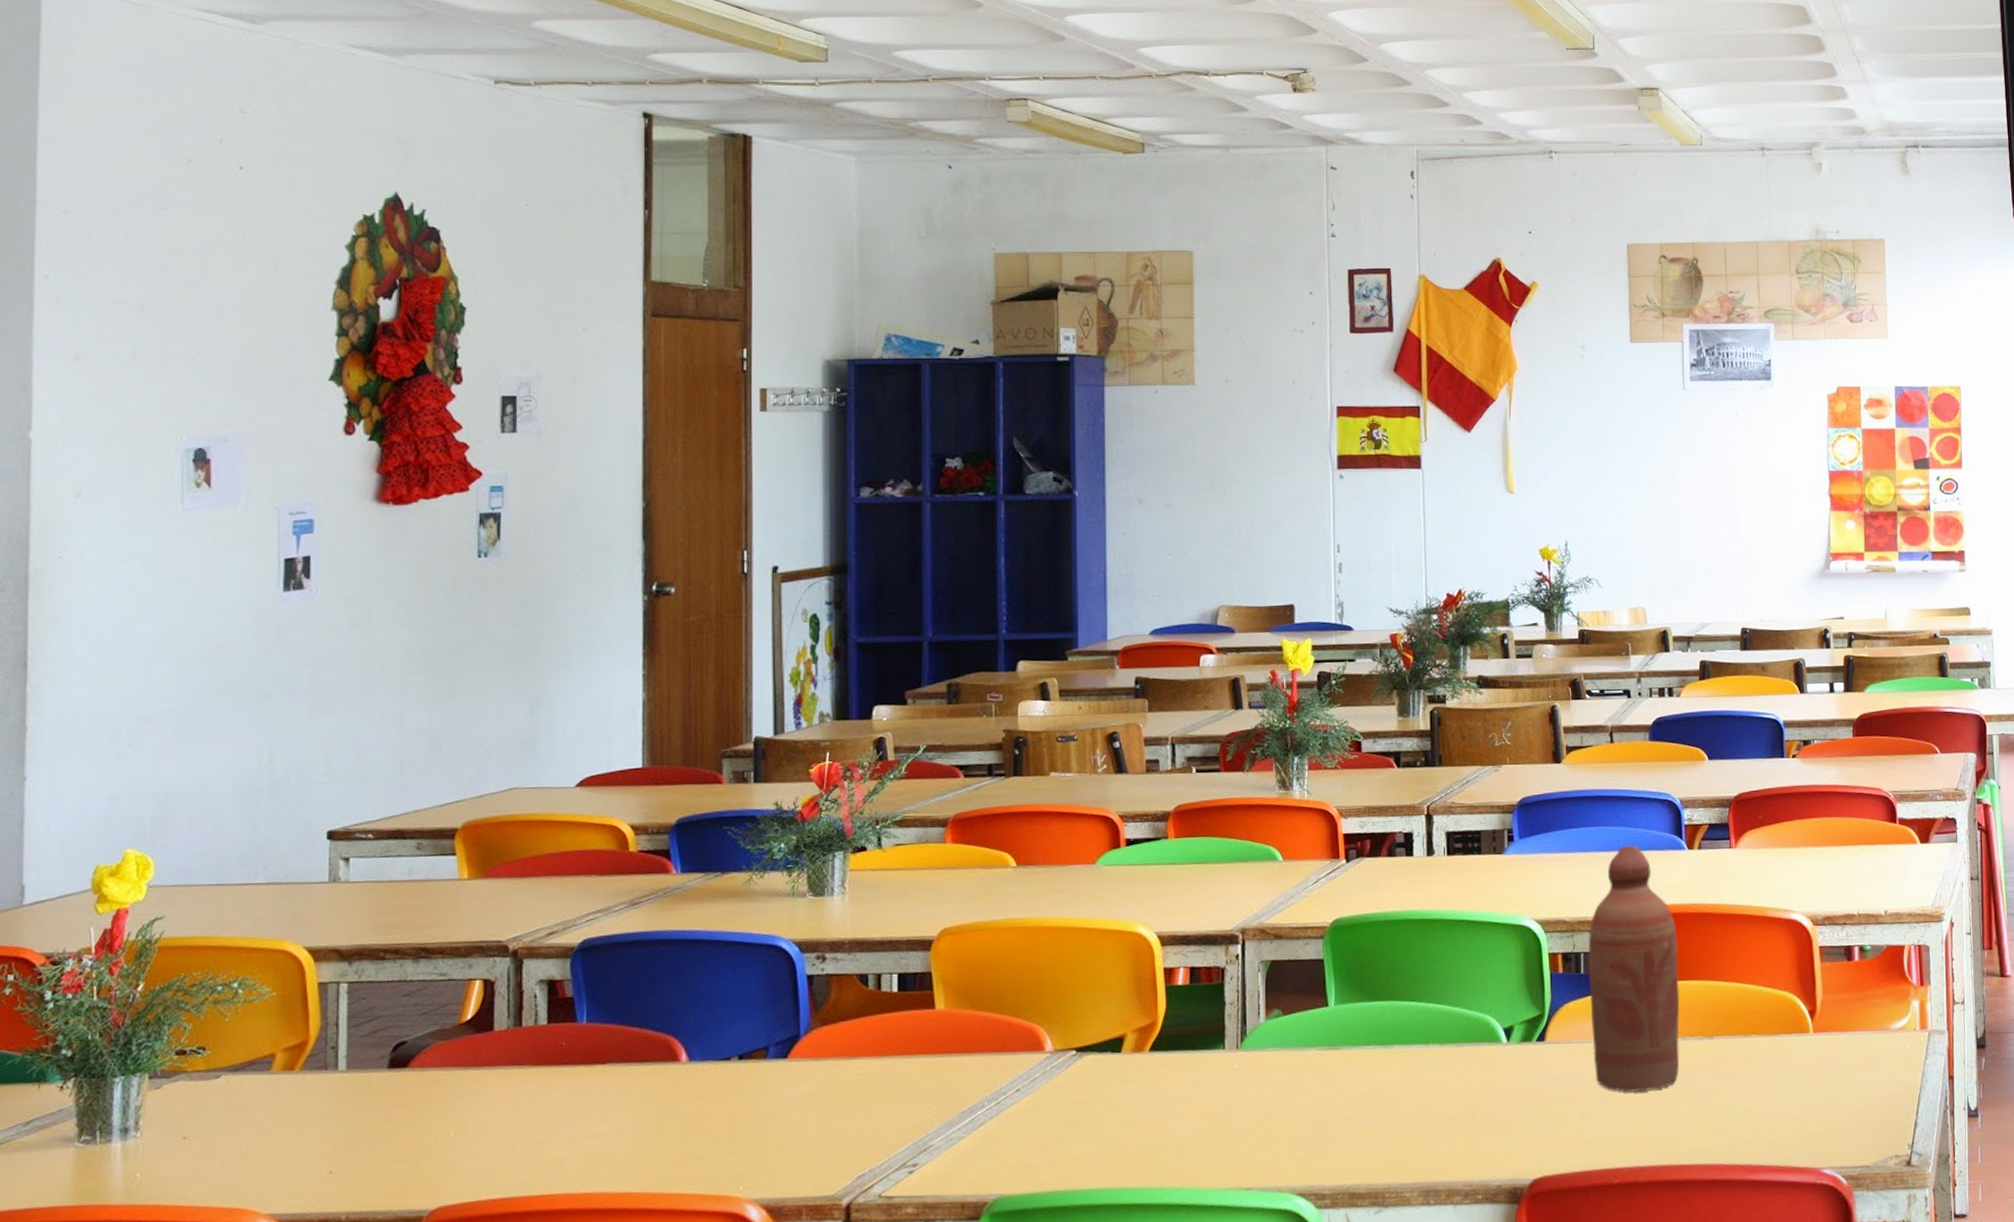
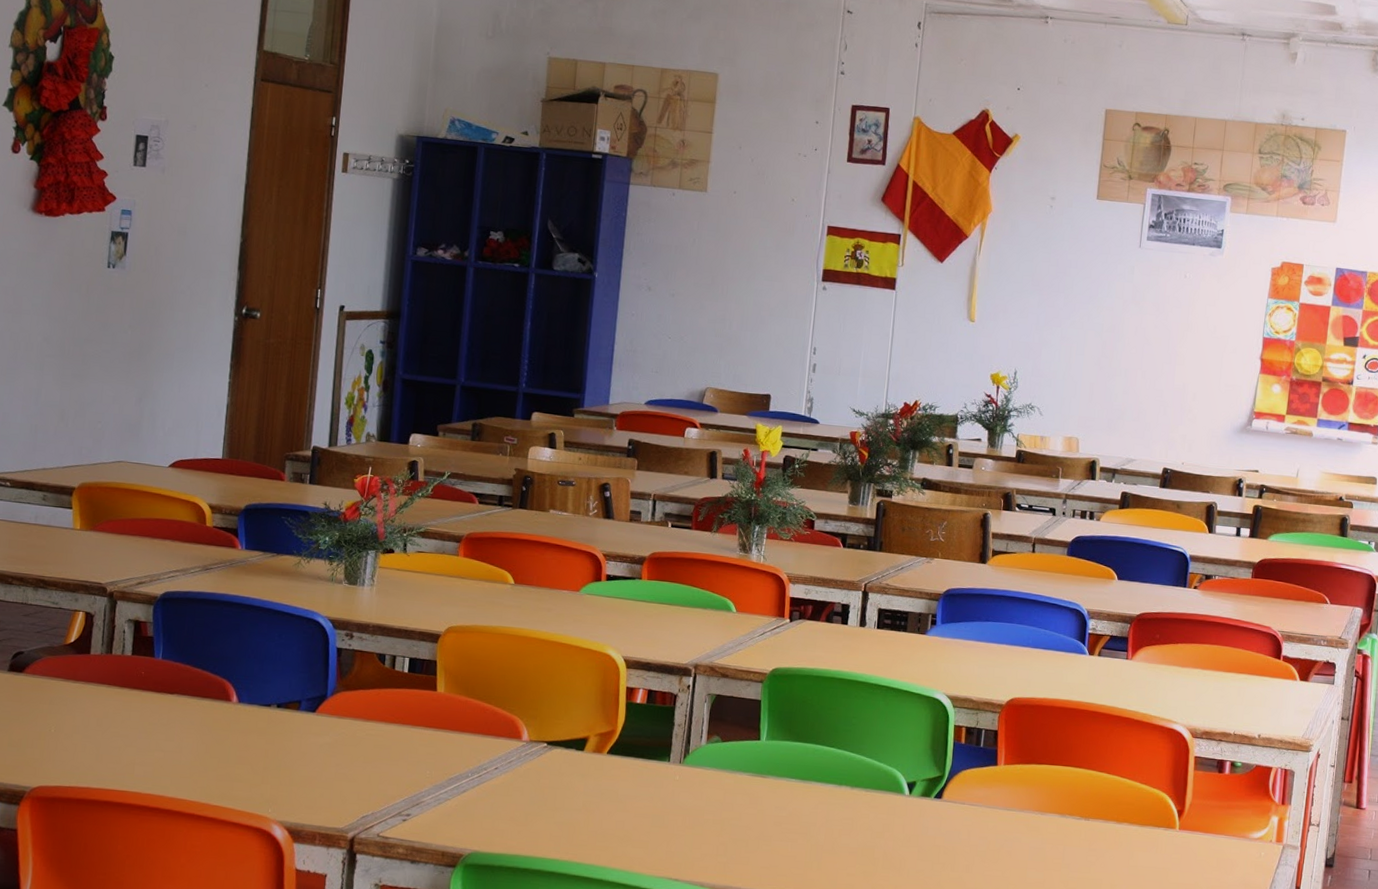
bottle: present [1588,845,1680,1092] -> none [981,643,1070,856]

